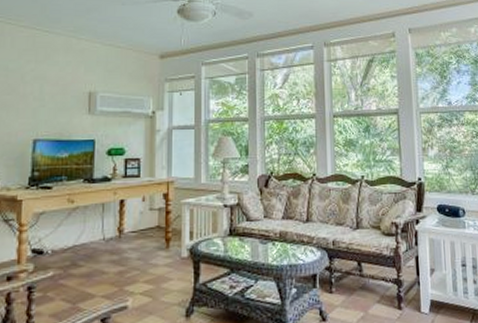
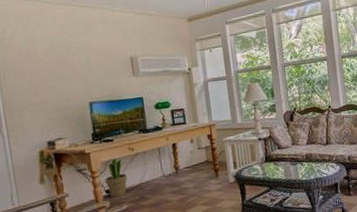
potted plant: none [34,210,62,260] -> present [105,158,127,198]

